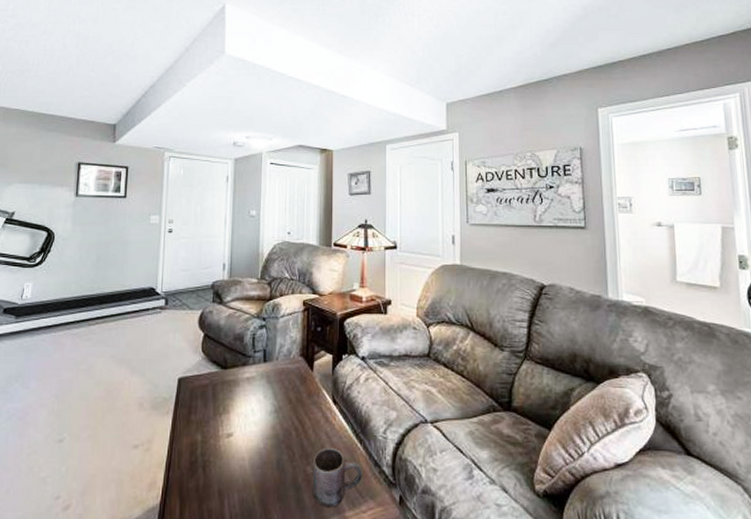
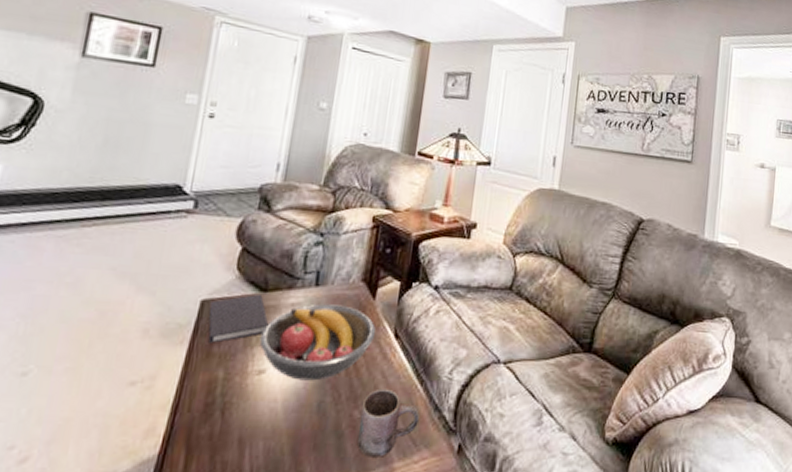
diary: none [185,371,231,413] -> present [208,293,269,343]
fruit bowl: none [225,377,317,442] -> present [259,304,376,381]

